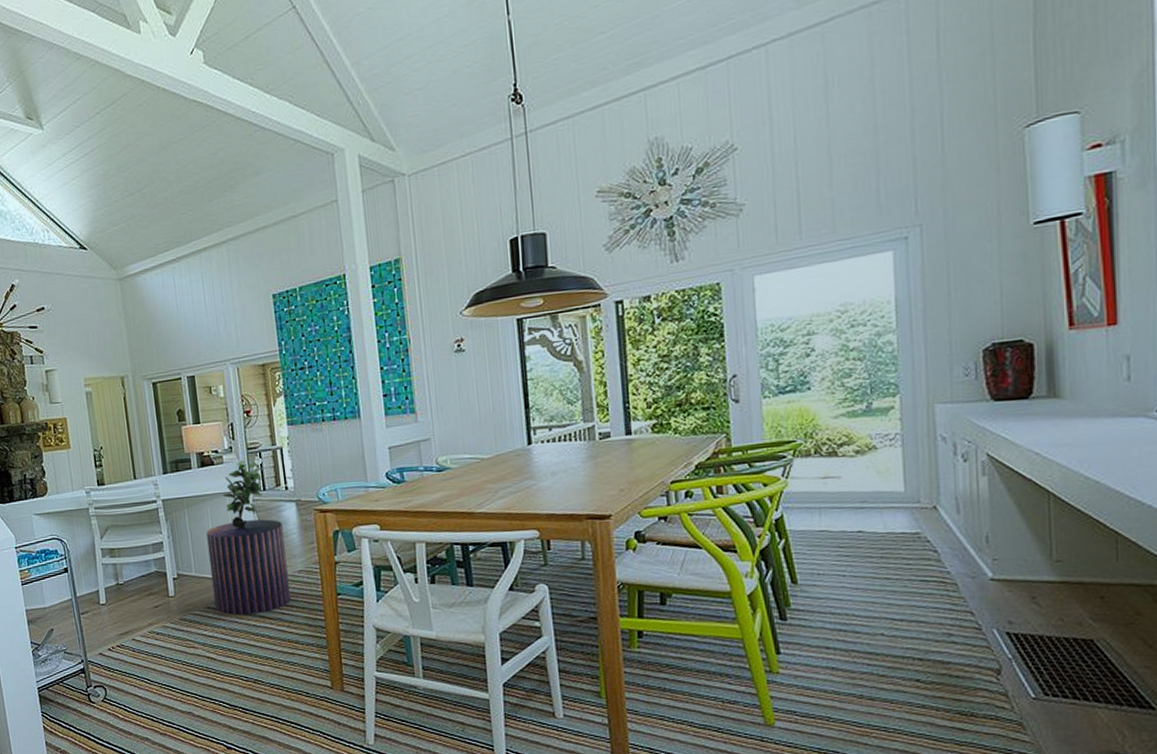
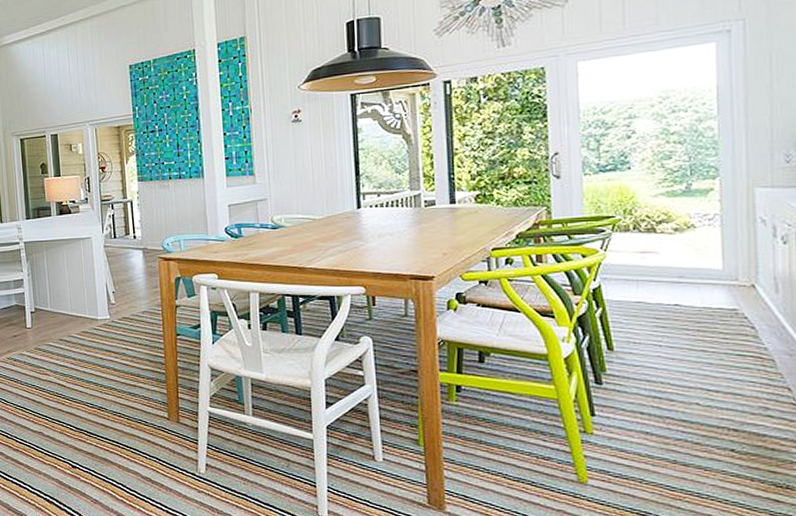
stool: present [206,519,291,615] -> none [62,264,134,348]
potted plant: present [222,460,264,529] -> none [77,210,115,272]

